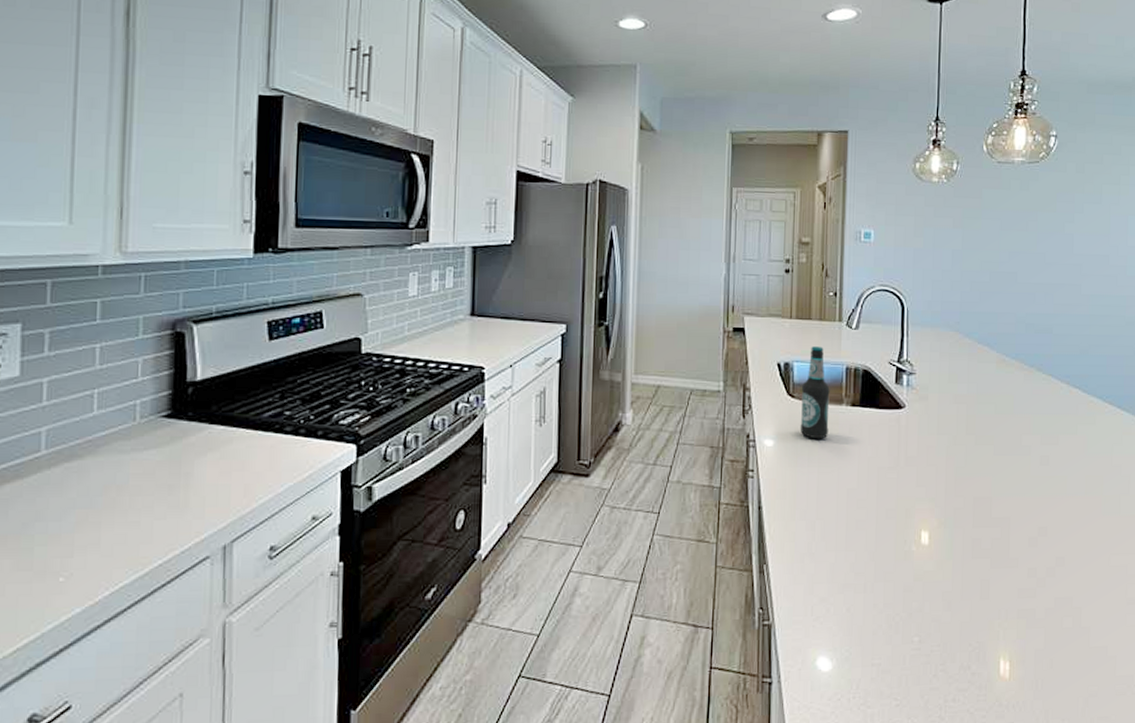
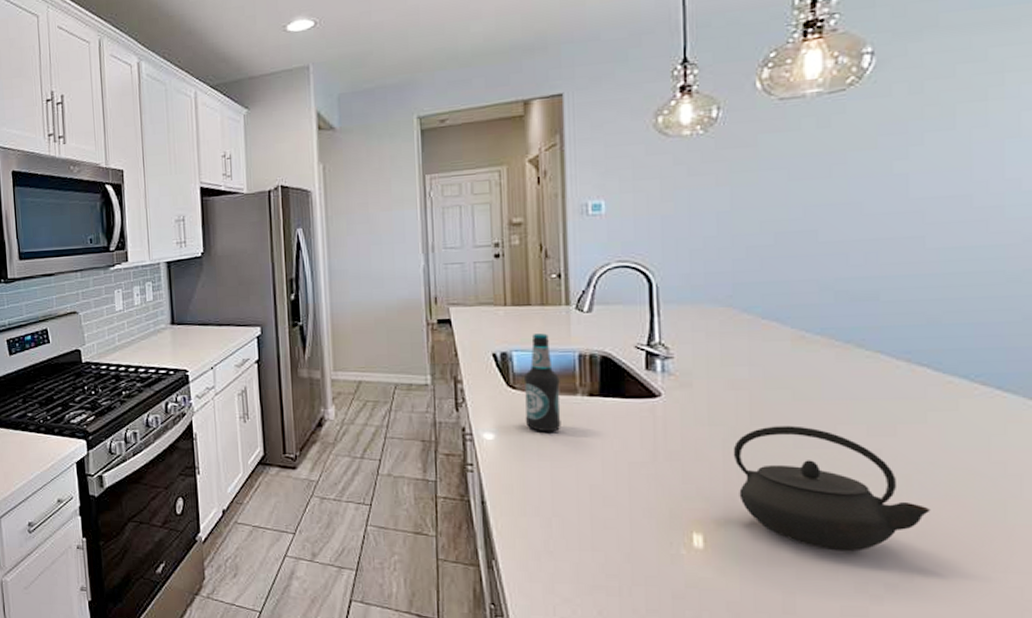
kettle: none [953,435,1077,542] -> present [733,425,930,552]

